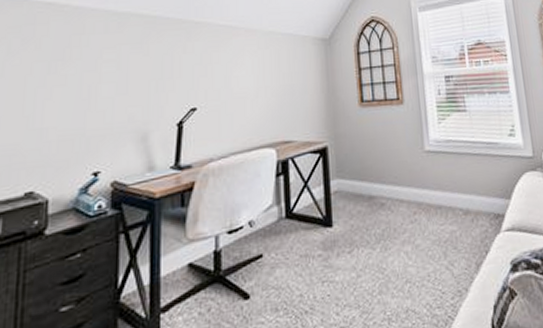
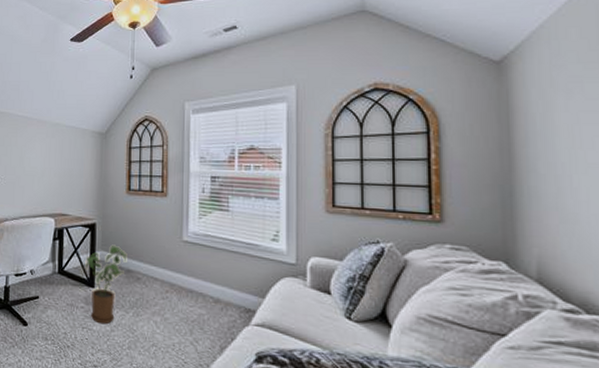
house plant: none [319,170,366,270] -> present [85,246,126,324]

